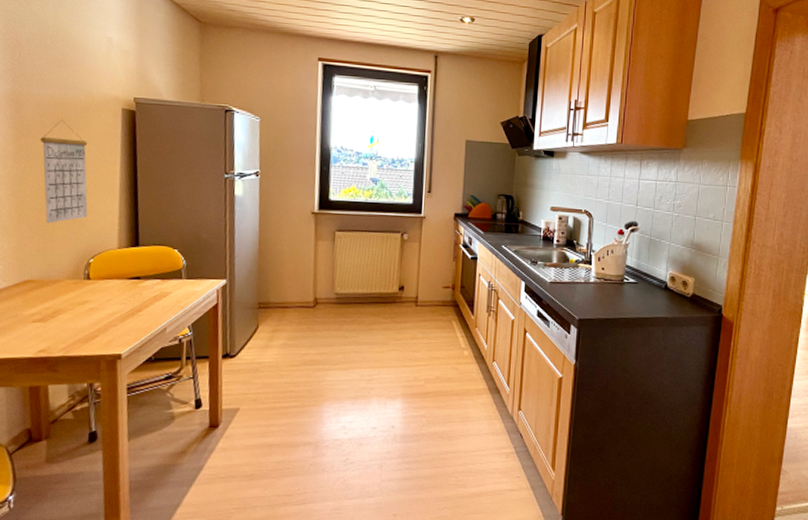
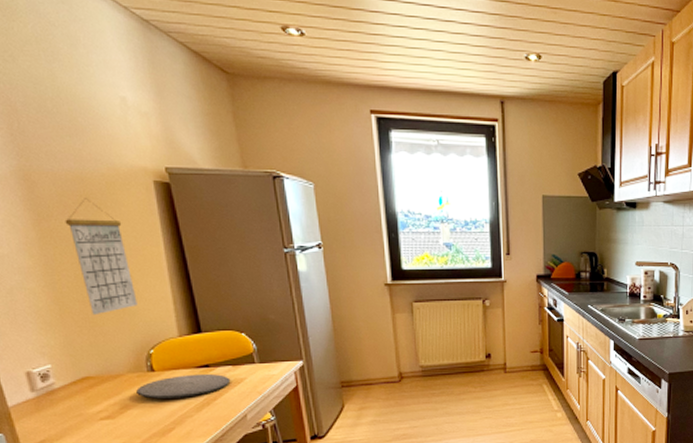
plate: none [70,285,157,307] -> present [136,373,231,399]

